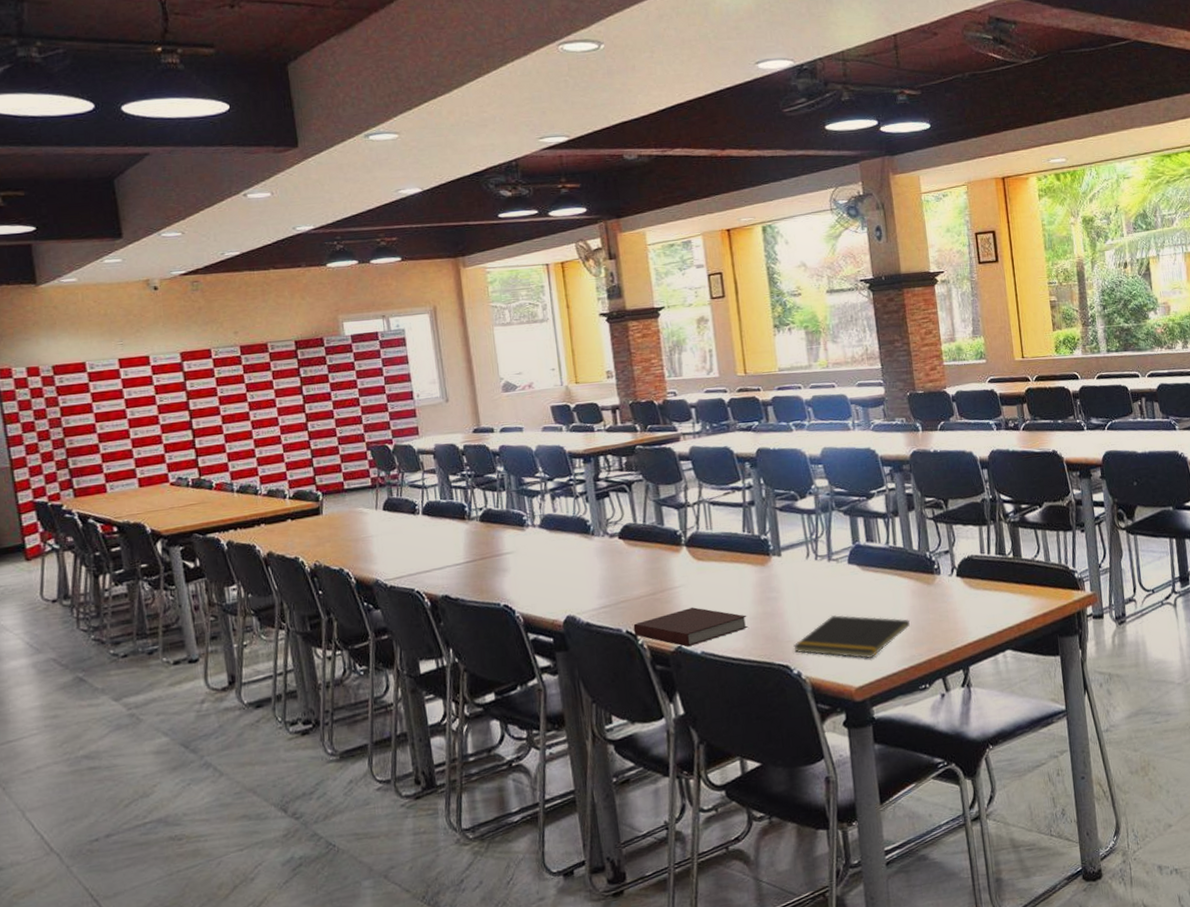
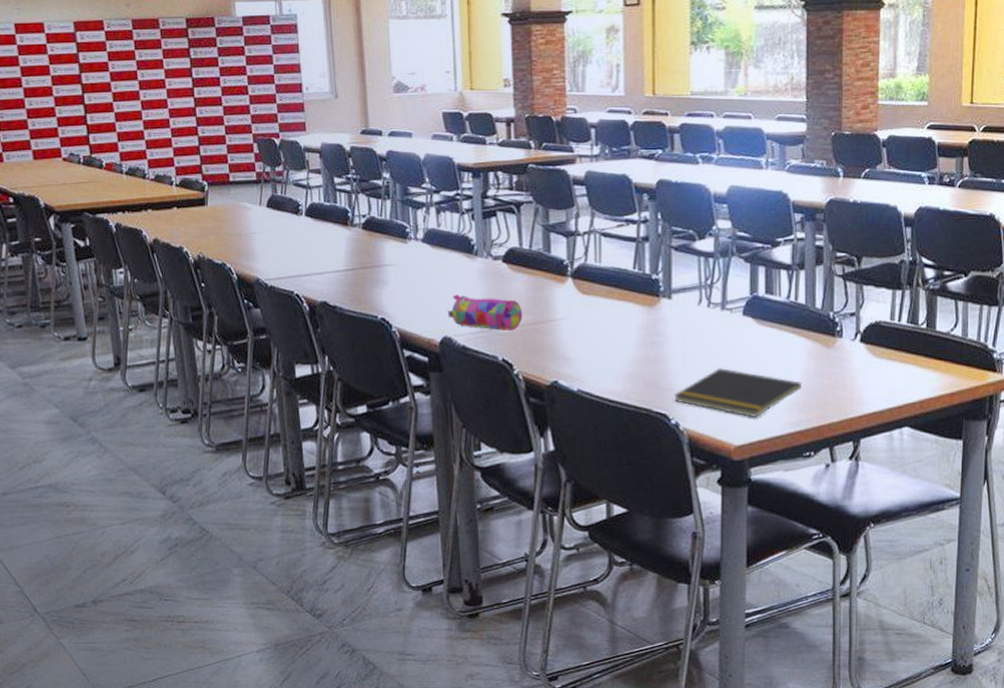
pencil case: none [569,573,643,605] -> present [447,294,523,331]
notebook: present [633,607,748,647] -> none [510,343,629,383]

